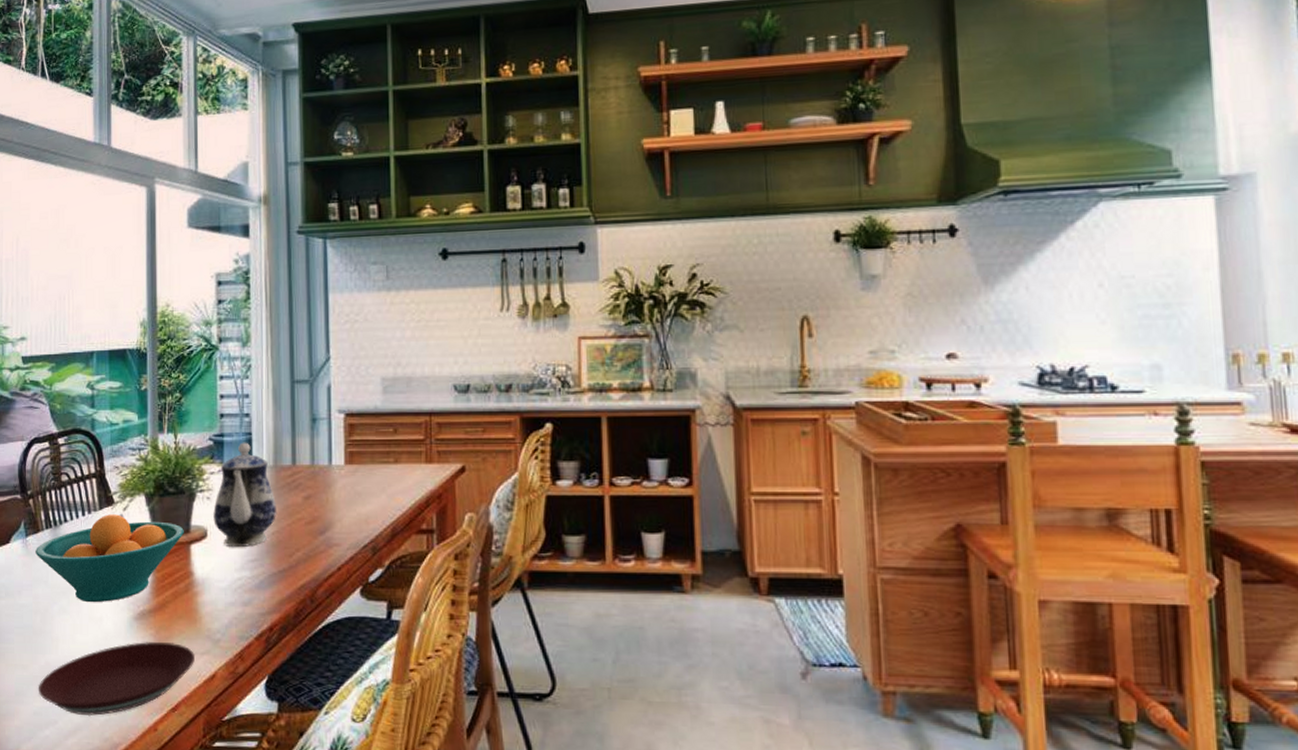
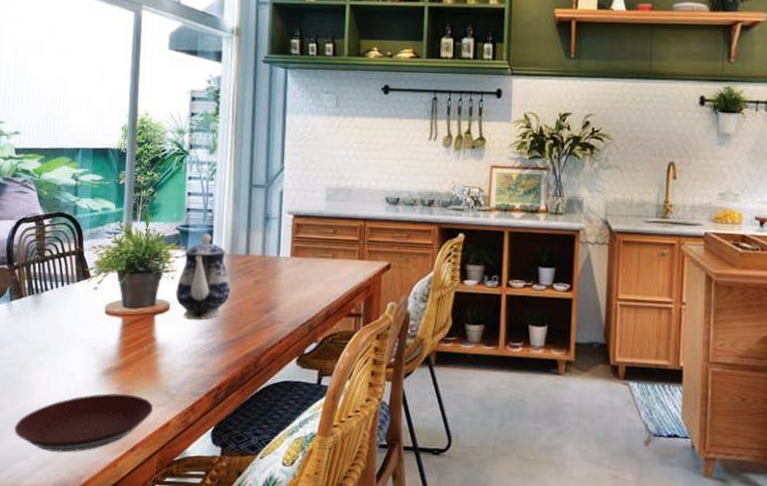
fruit bowl: present [36,514,184,603] -> none [18,286,150,359]

